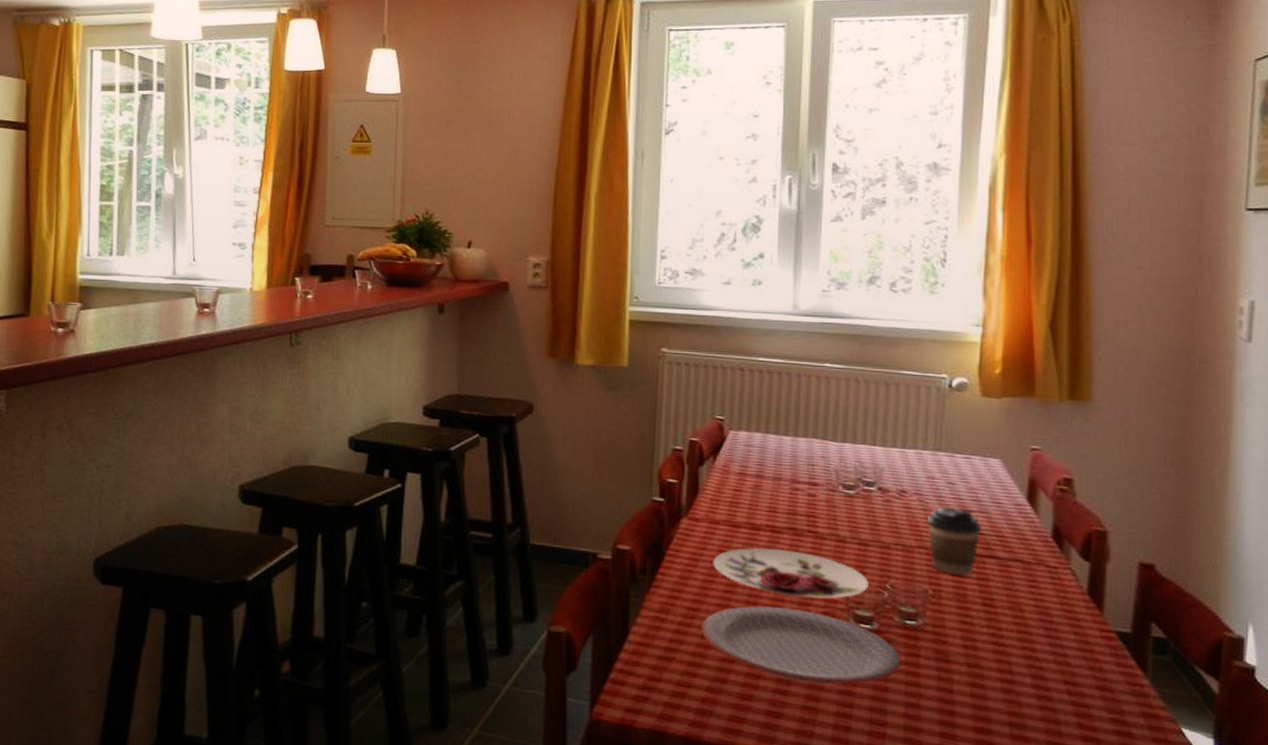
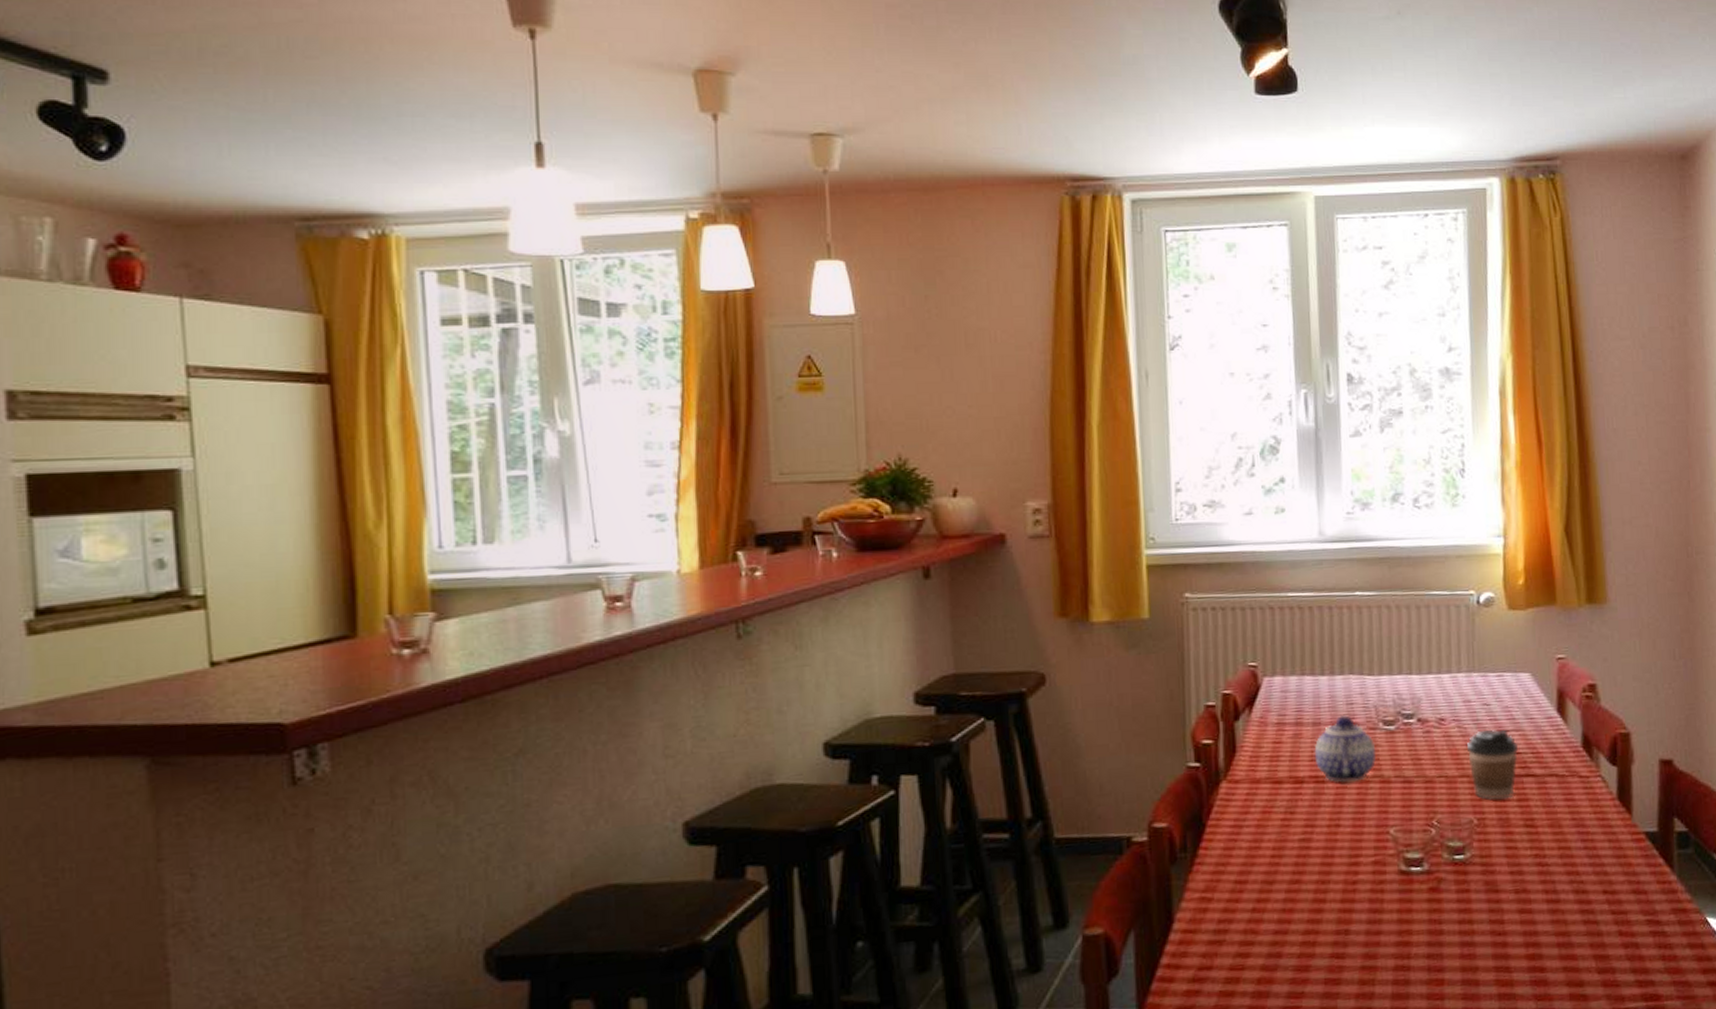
plate: present [702,606,900,685] -> none [1251,862,1453,941]
plate: present [713,548,870,599] -> none [1257,800,1417,851]
teapot: none [772,473,833,537] -> present [1314,714,1376,783]

